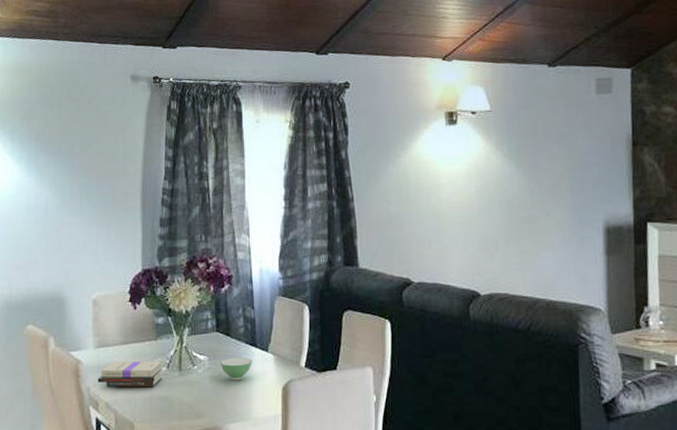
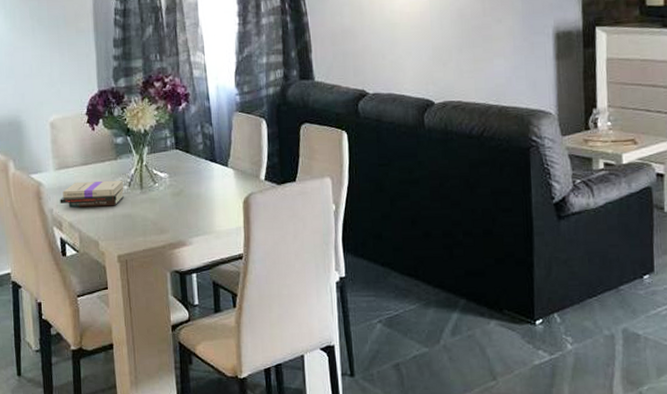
bowl: present [220,358,252,380] -> none [181,173,213,196]

